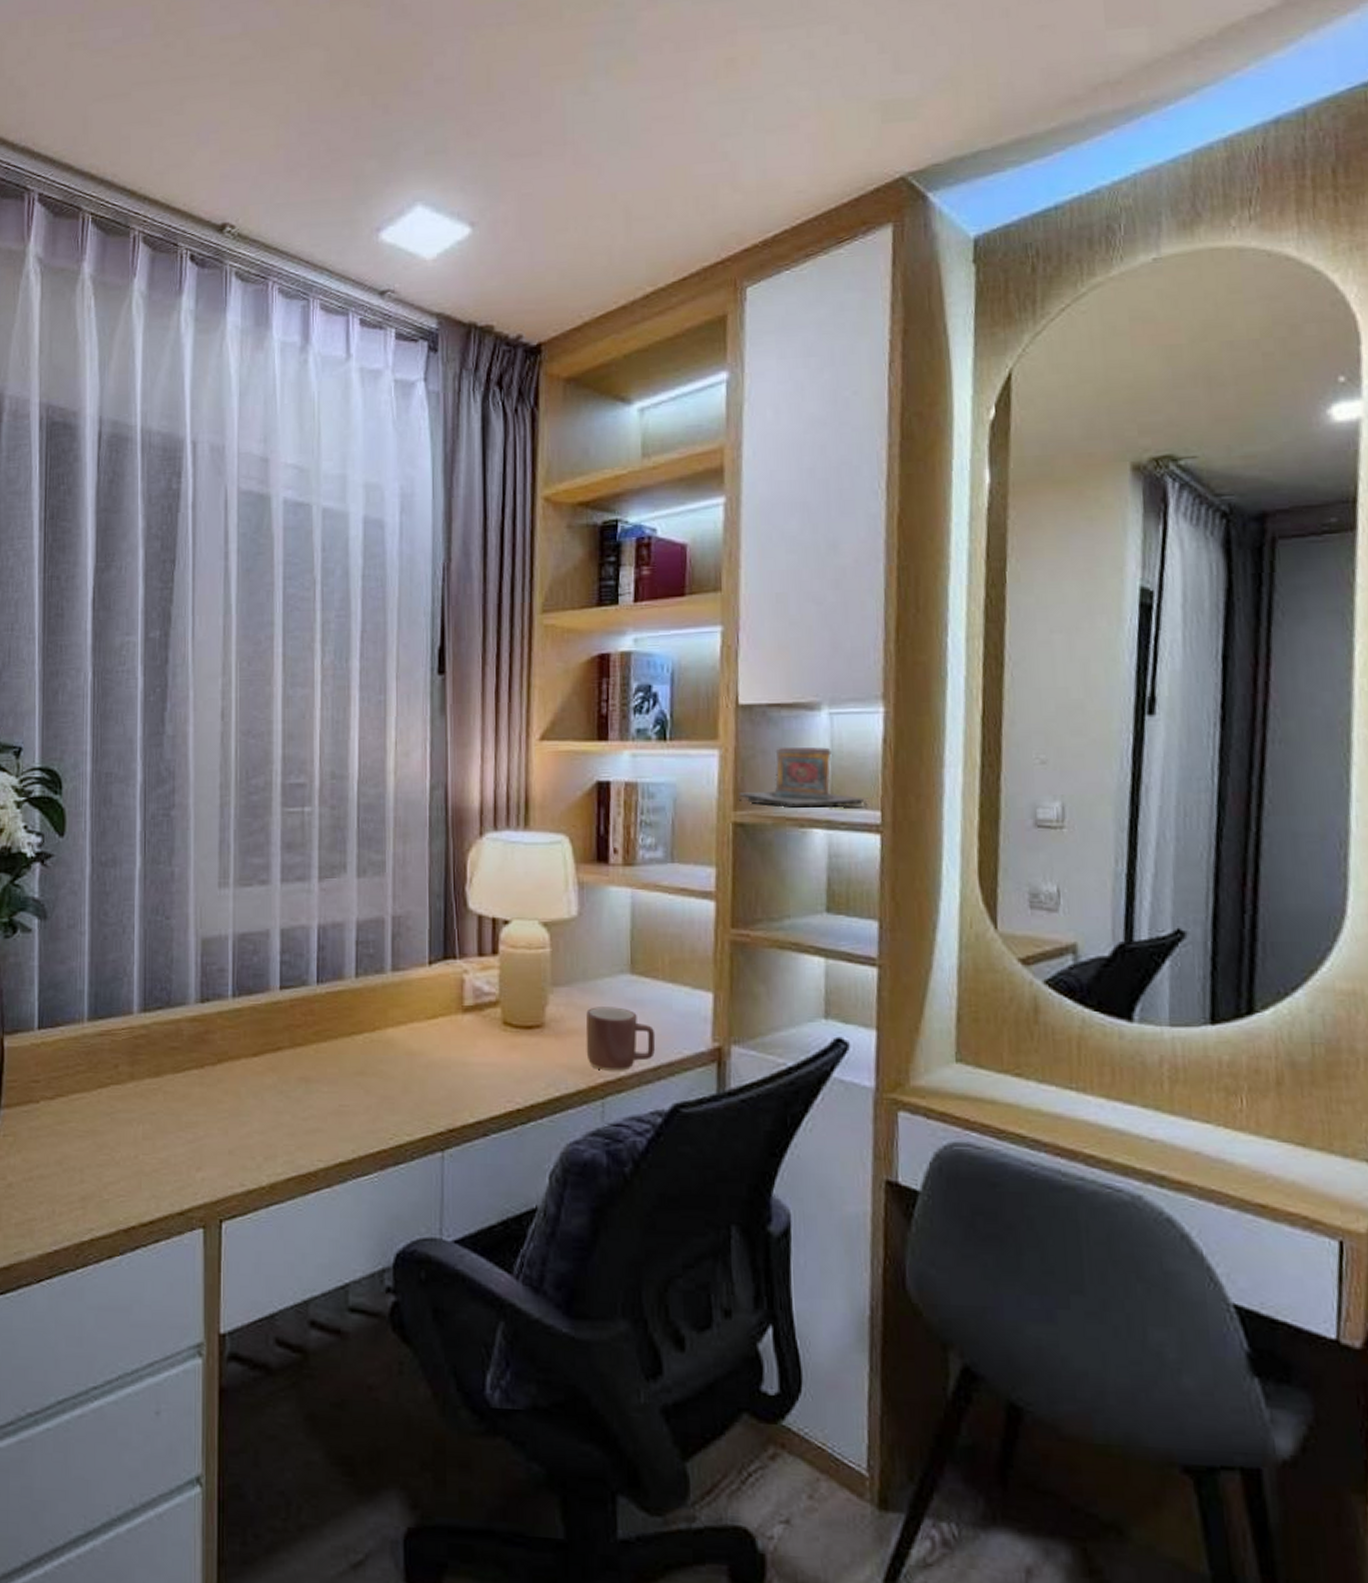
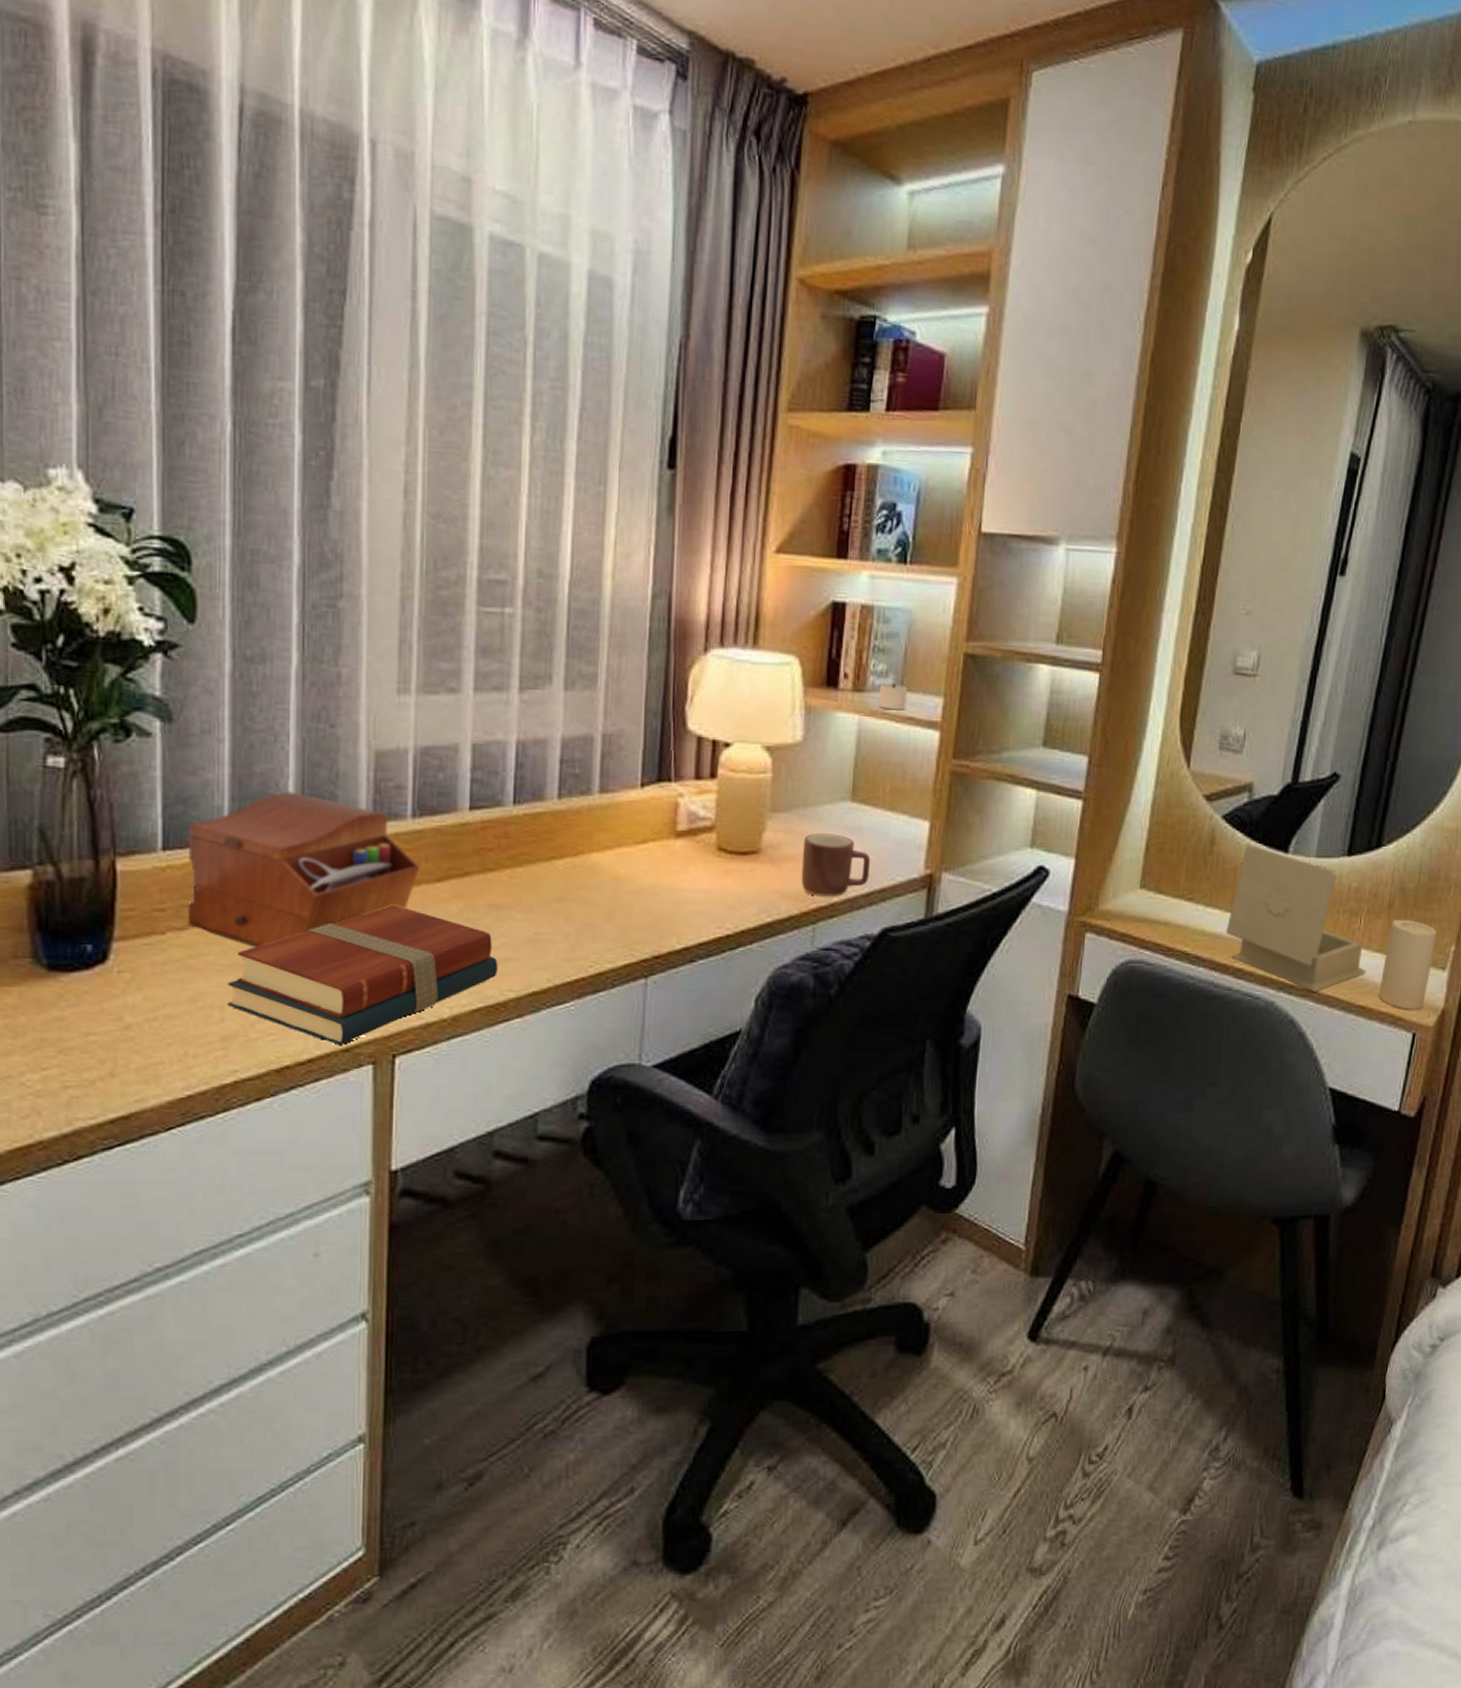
sewing box: none [57,976,239,1116] -> present [189,791,419,948]
books: none [86,1077,308,1210] -> present [227,904,498,1046]
candle: none [649,856,678,882] -> present [878,683,907,710]
decorative box: present [738,747,870,808] -> none [971,579,1094,645]
jewelry box: none [1067,1011,1260,1186] -> present [1225,843,1366,992]
candle: none [1281,1099,1352,1212] -> present [1378,919,1437,1010]

